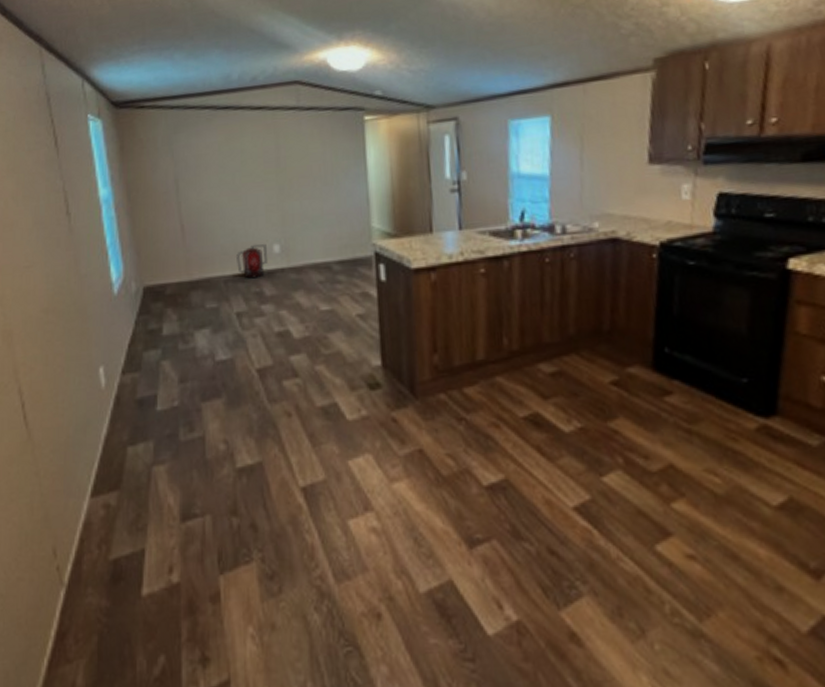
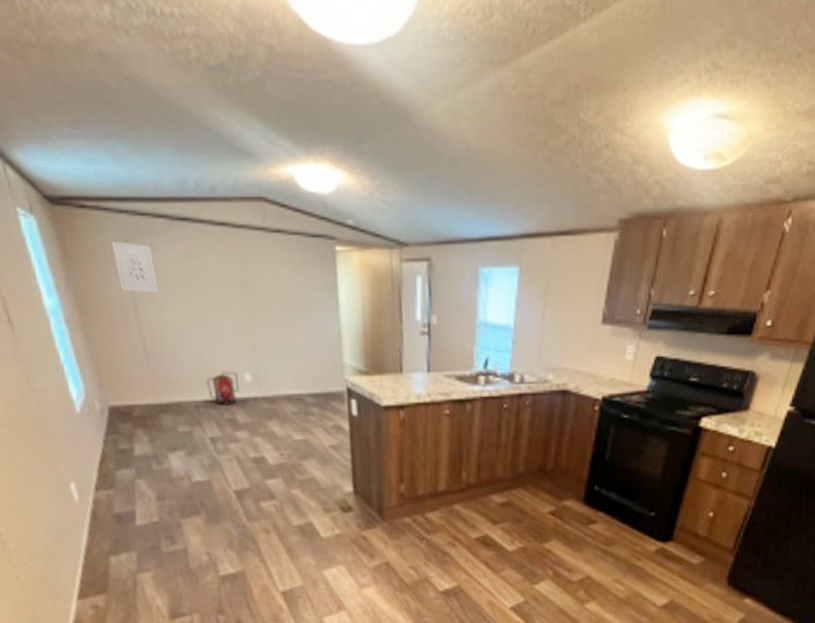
wall art: none [163,133,199,177] -> present [112,242,159,293]

